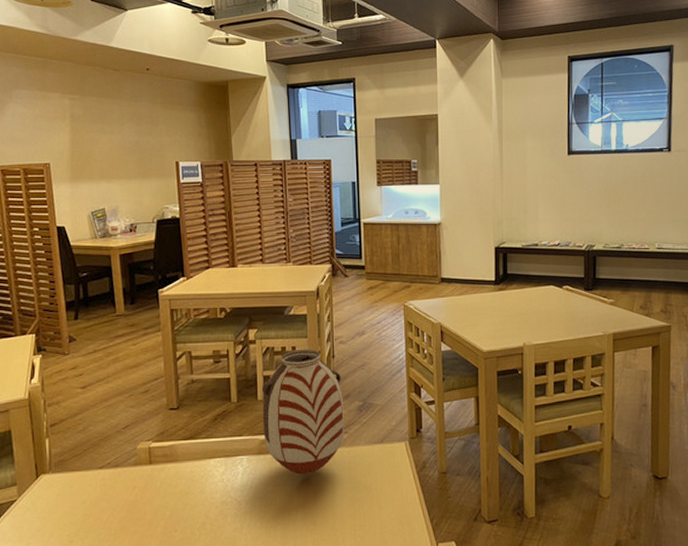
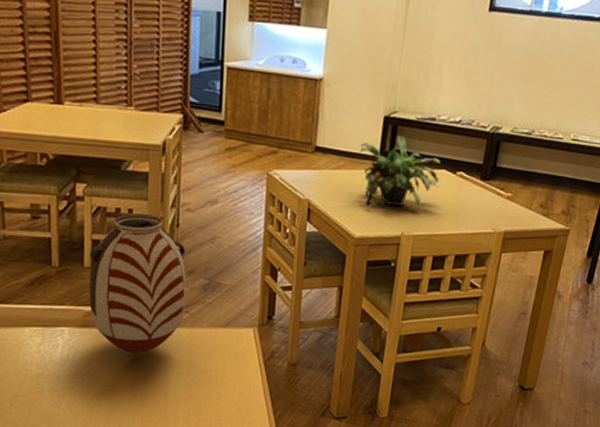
potted plant: none [478,260,550,324] -> present [360,134,441,207]

